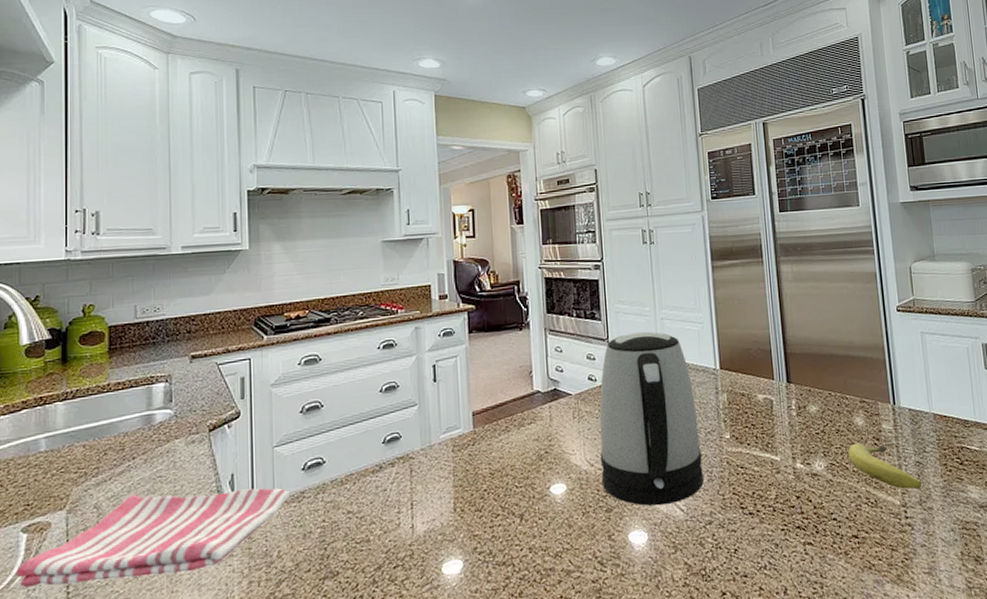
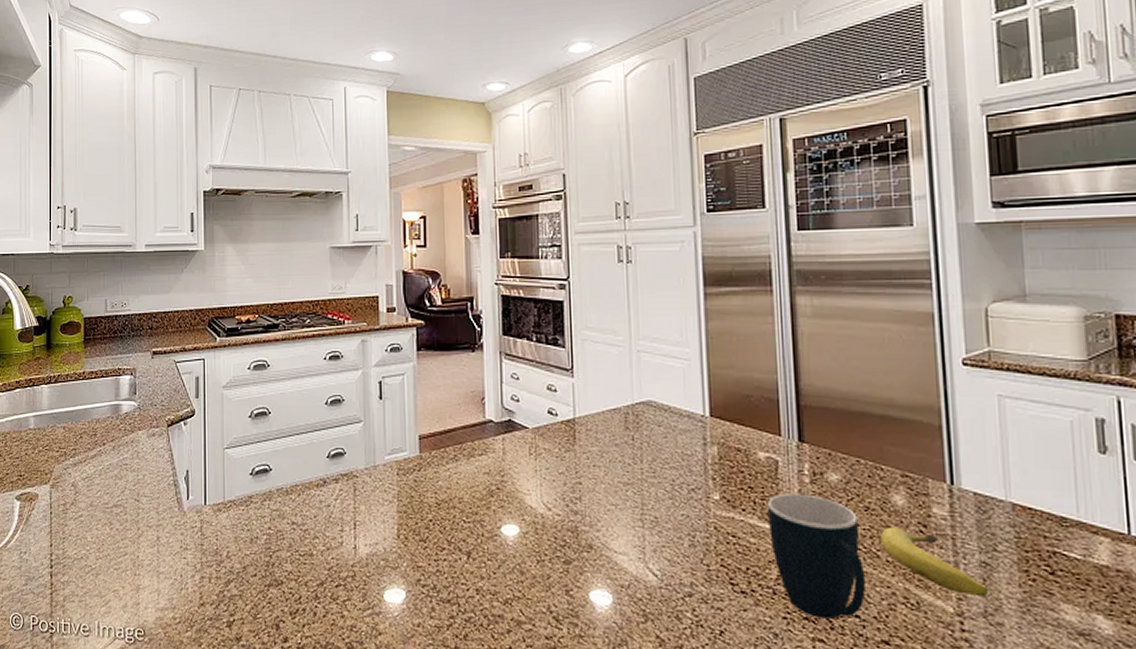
dish towel: present [15,488,290,588] -> none [11,477,238,558]
kettle: present [599,331,704,506] -> none [559,364,684,566]
mug: none [766,425,840,526] -> present [768,493,867,619]

